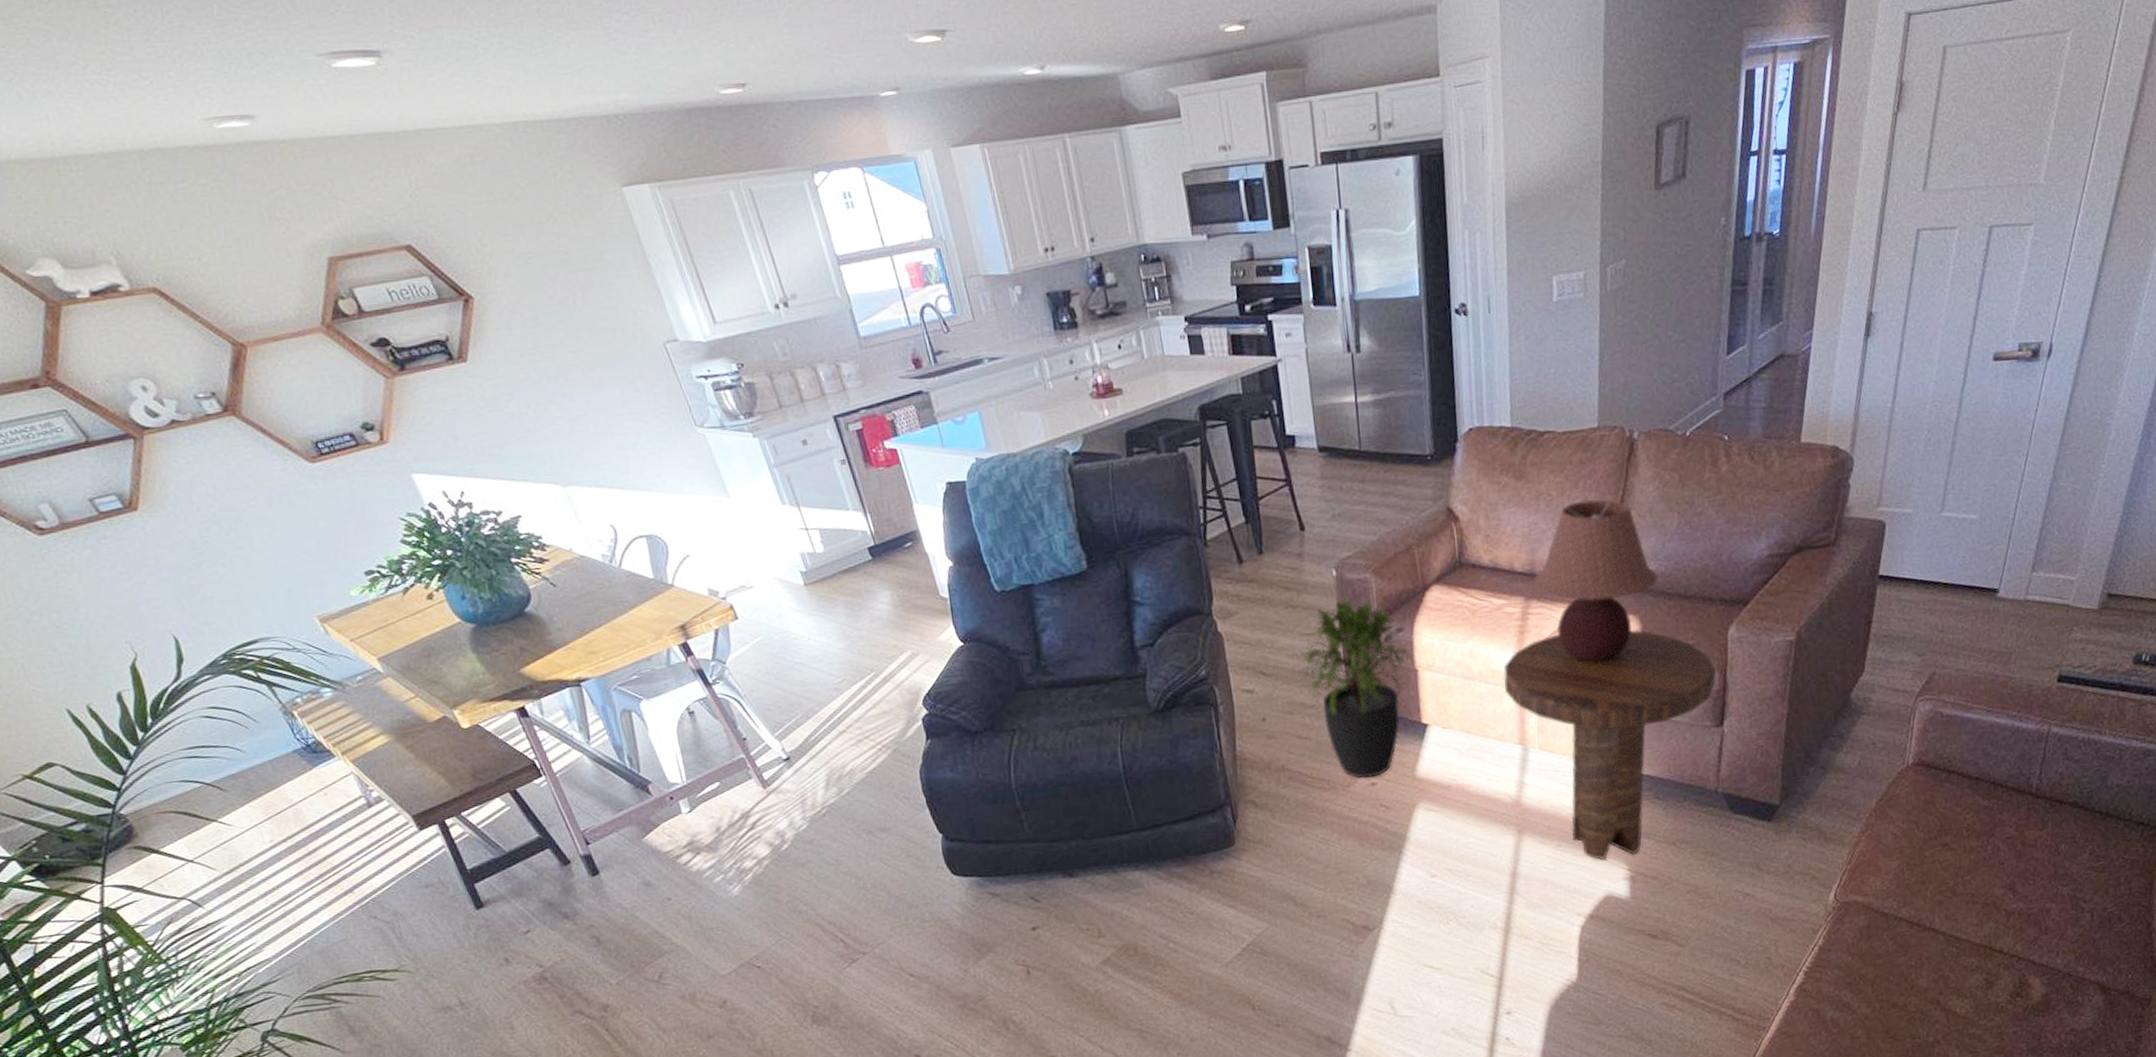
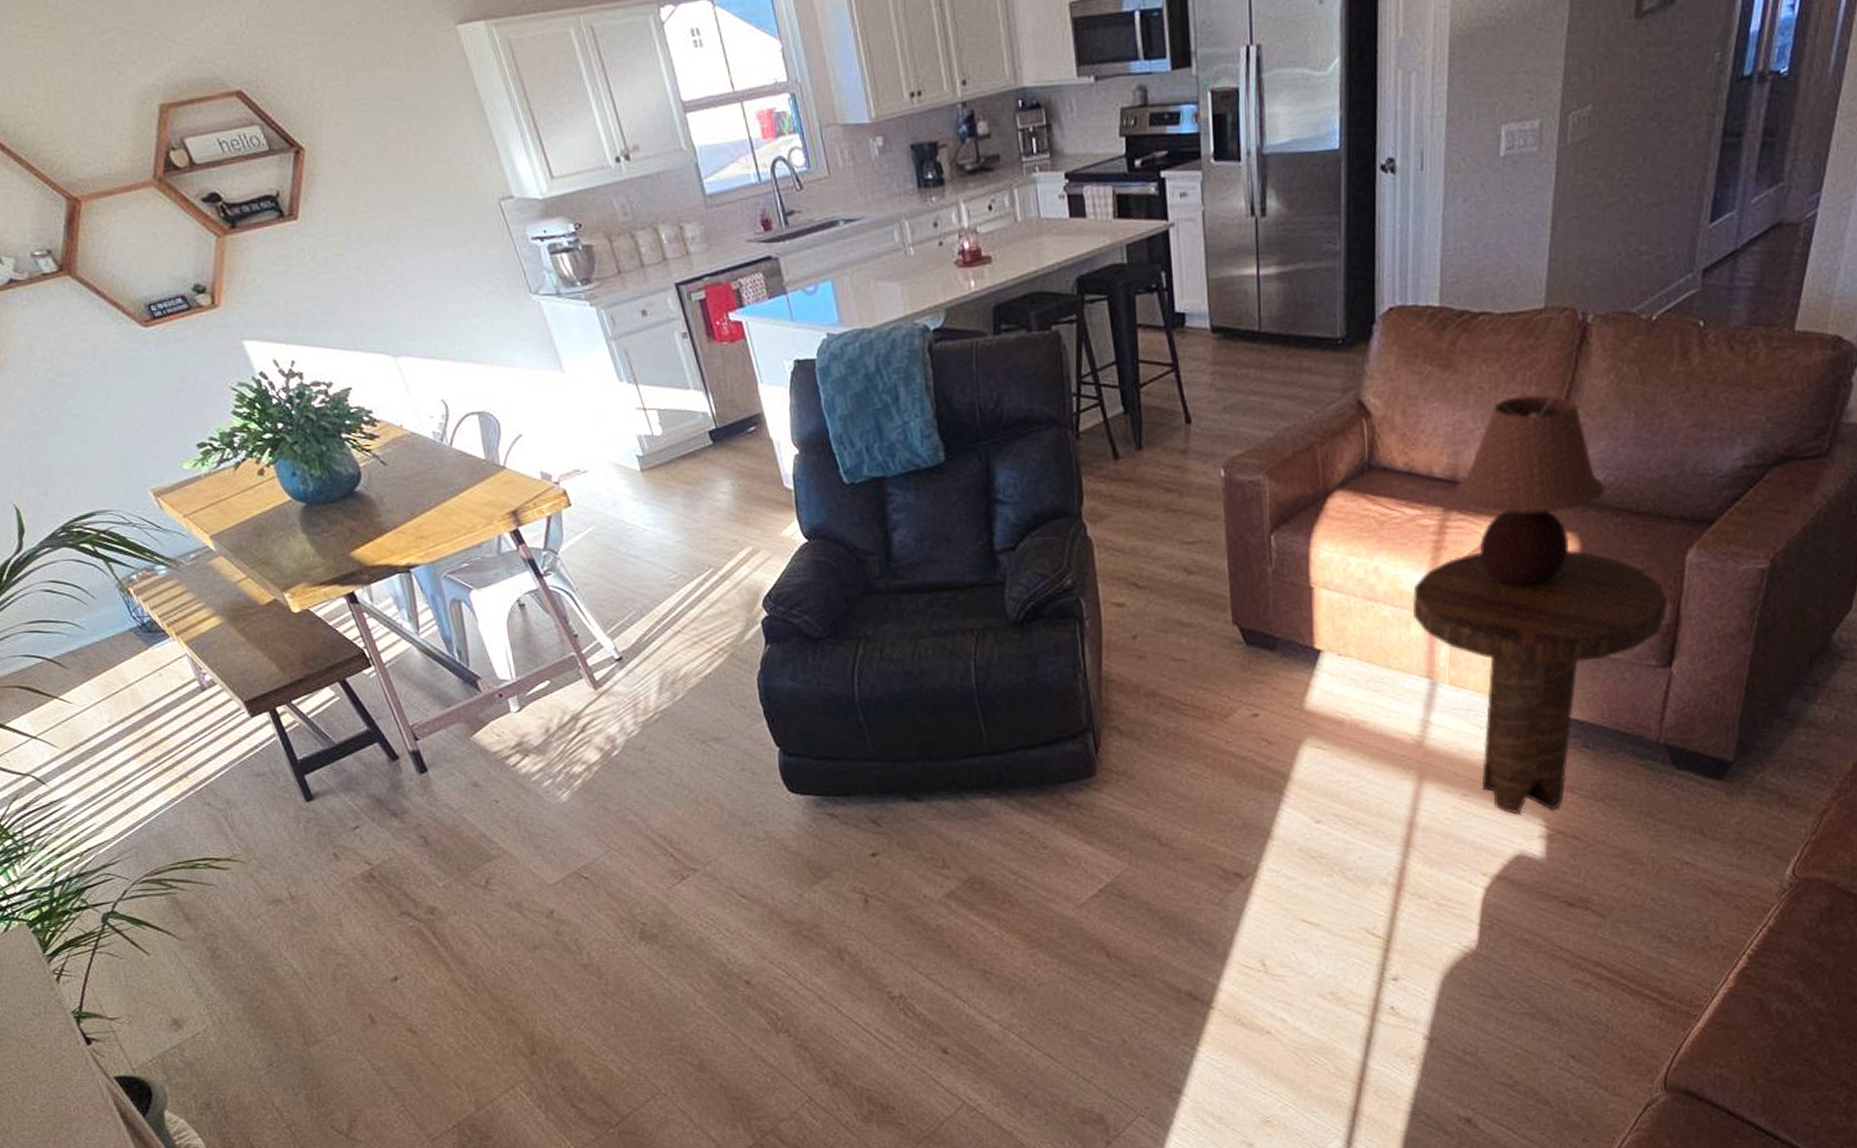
potted plant: present [1298,597,1415,778] -> none [1176,502,1310,708]

